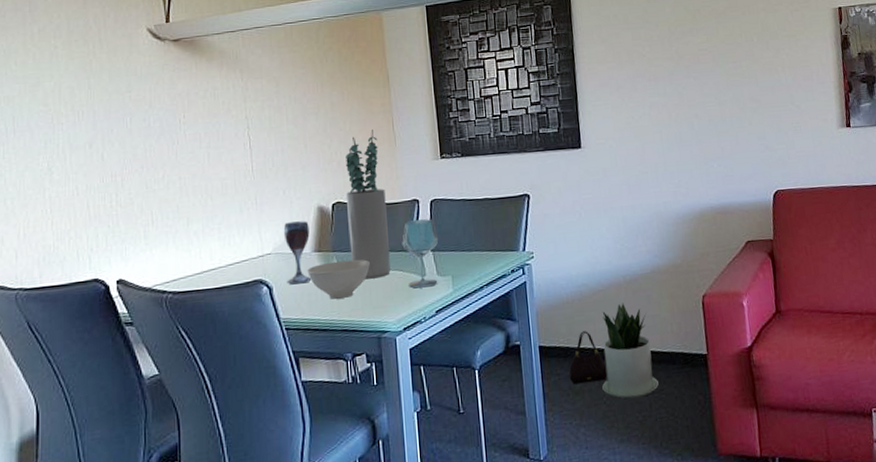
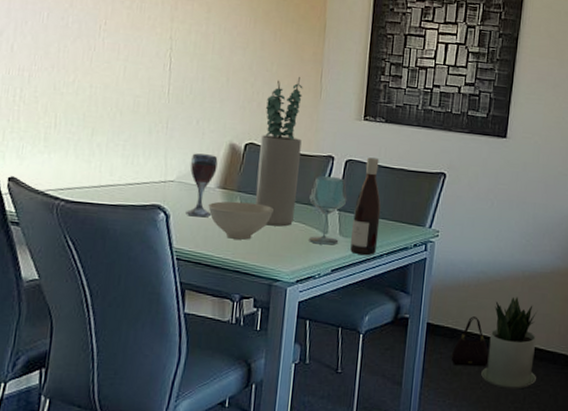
bottle: none [447,193,477,291] -> present [350,157,381,255]

